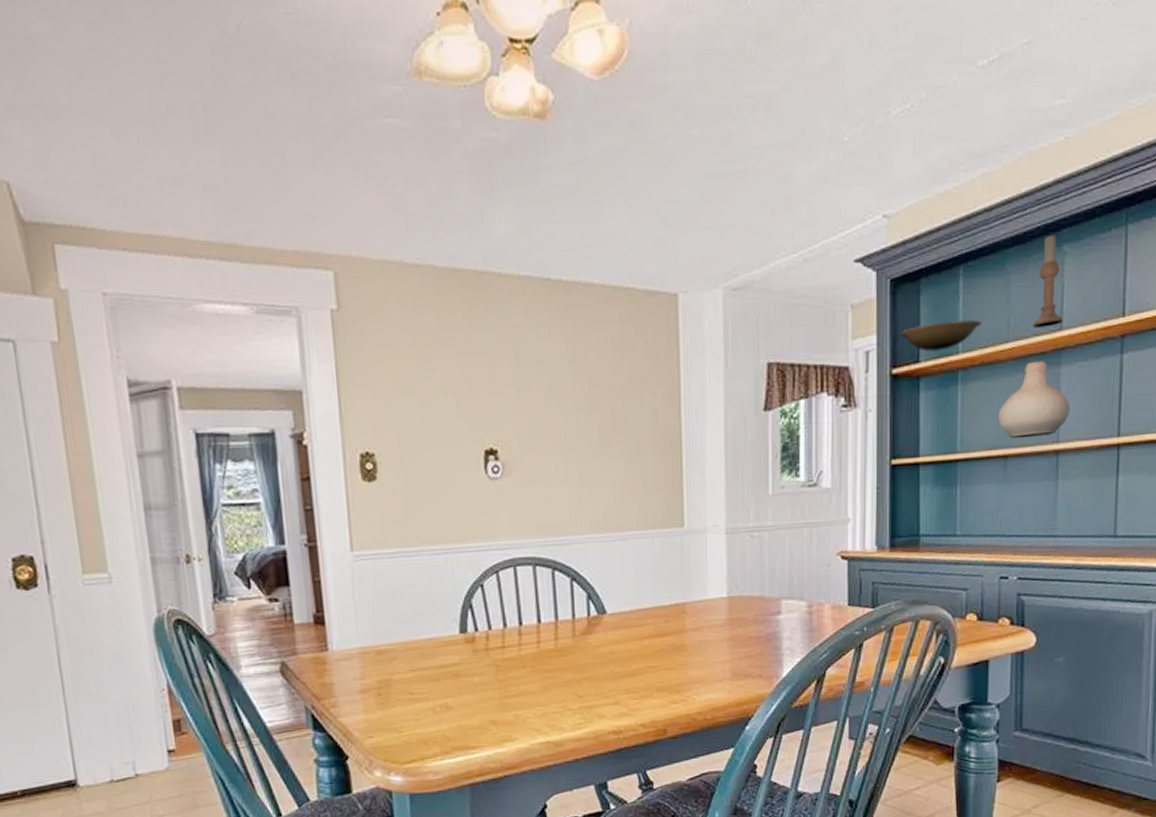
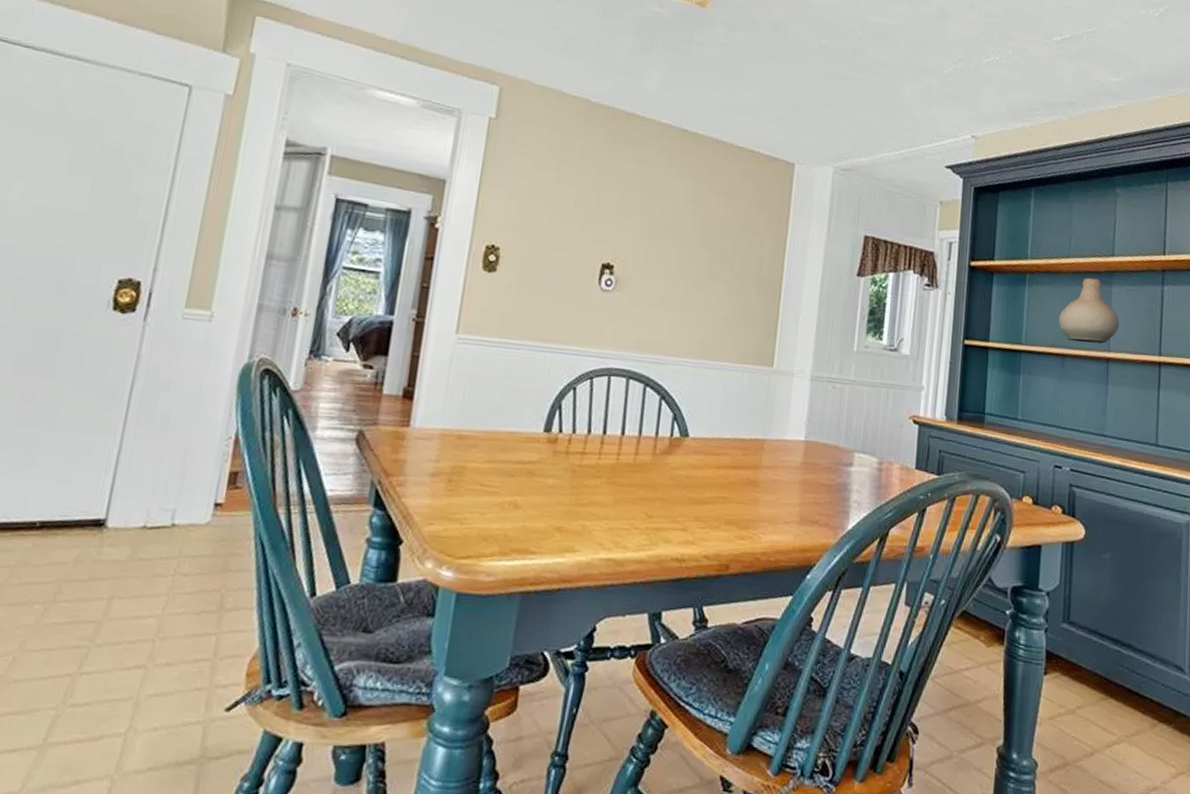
decorative plate: present [900,320,981,352] -> none [979,229,1048,254]
candlestick: present [1033,234,1063,328] -> none [1090,178,1115,252]

